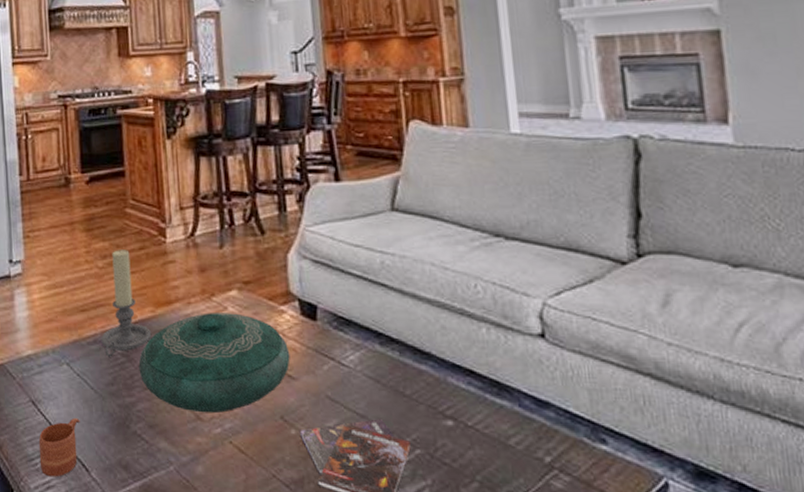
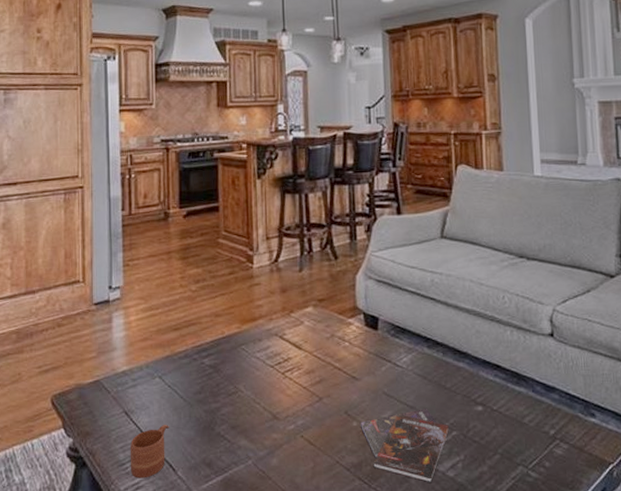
candle holder: present [101,250,152,357] -> none [191,275,237,369]
decorative bowl: present [138,313,290,414] -> none [224,326,355,413]

